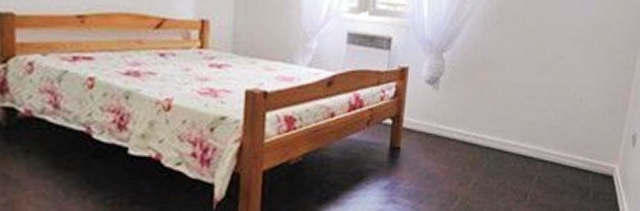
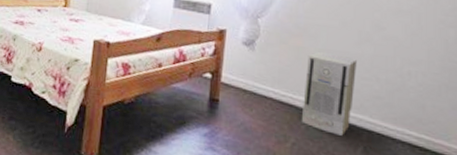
air purifier: none [483,86,537,169] -> present [301,52,357,136]

